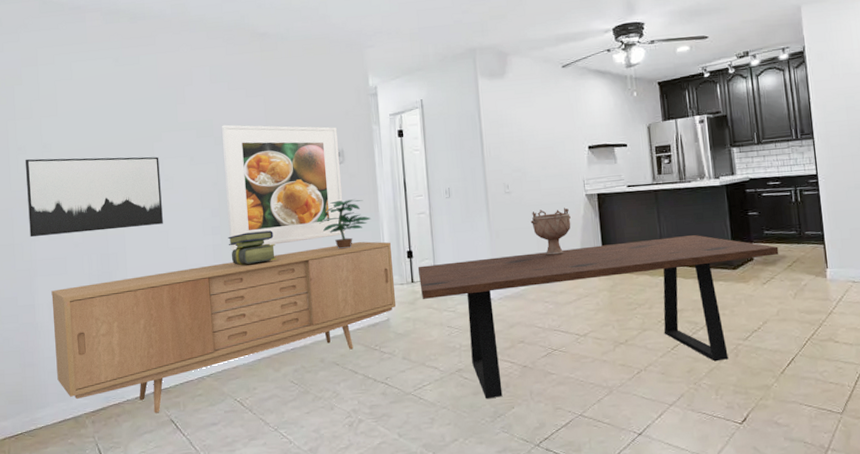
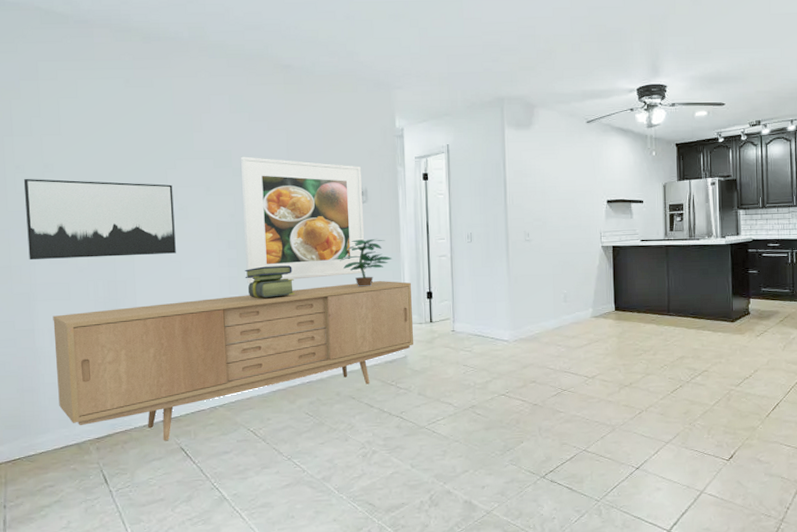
dining table: present [417,235,779,399] -> none [436,289,773,434]
decorative bowl: present [530,207,571,255] -> none [548,257,586,302]

